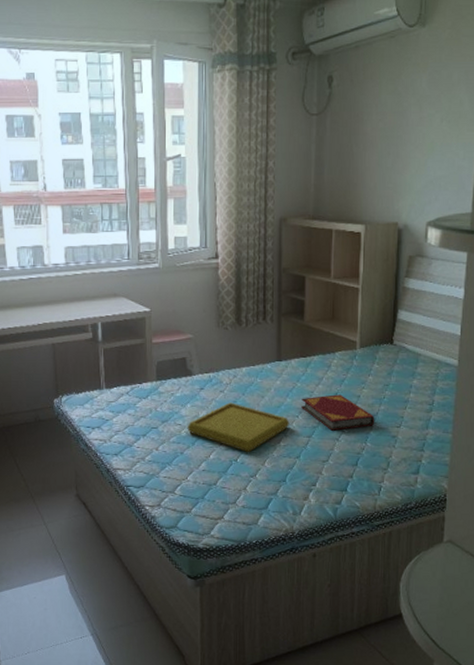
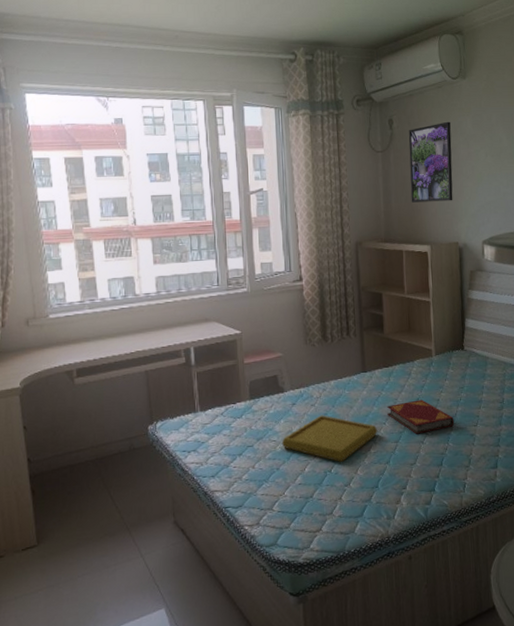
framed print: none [347,79,401,175] -> present [408,121,453,203]

